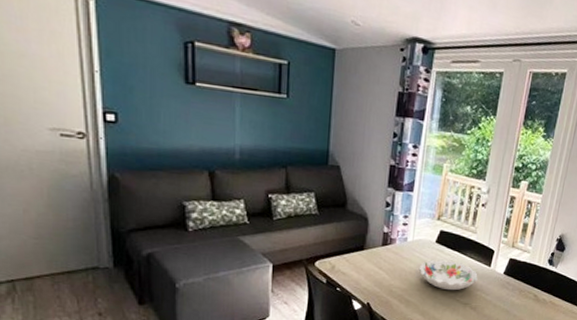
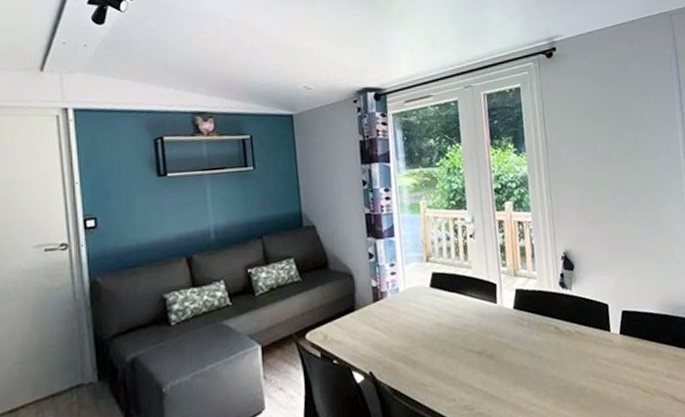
decorative bowl: present [418,259,478,291] -> none [418,303,486,341]

